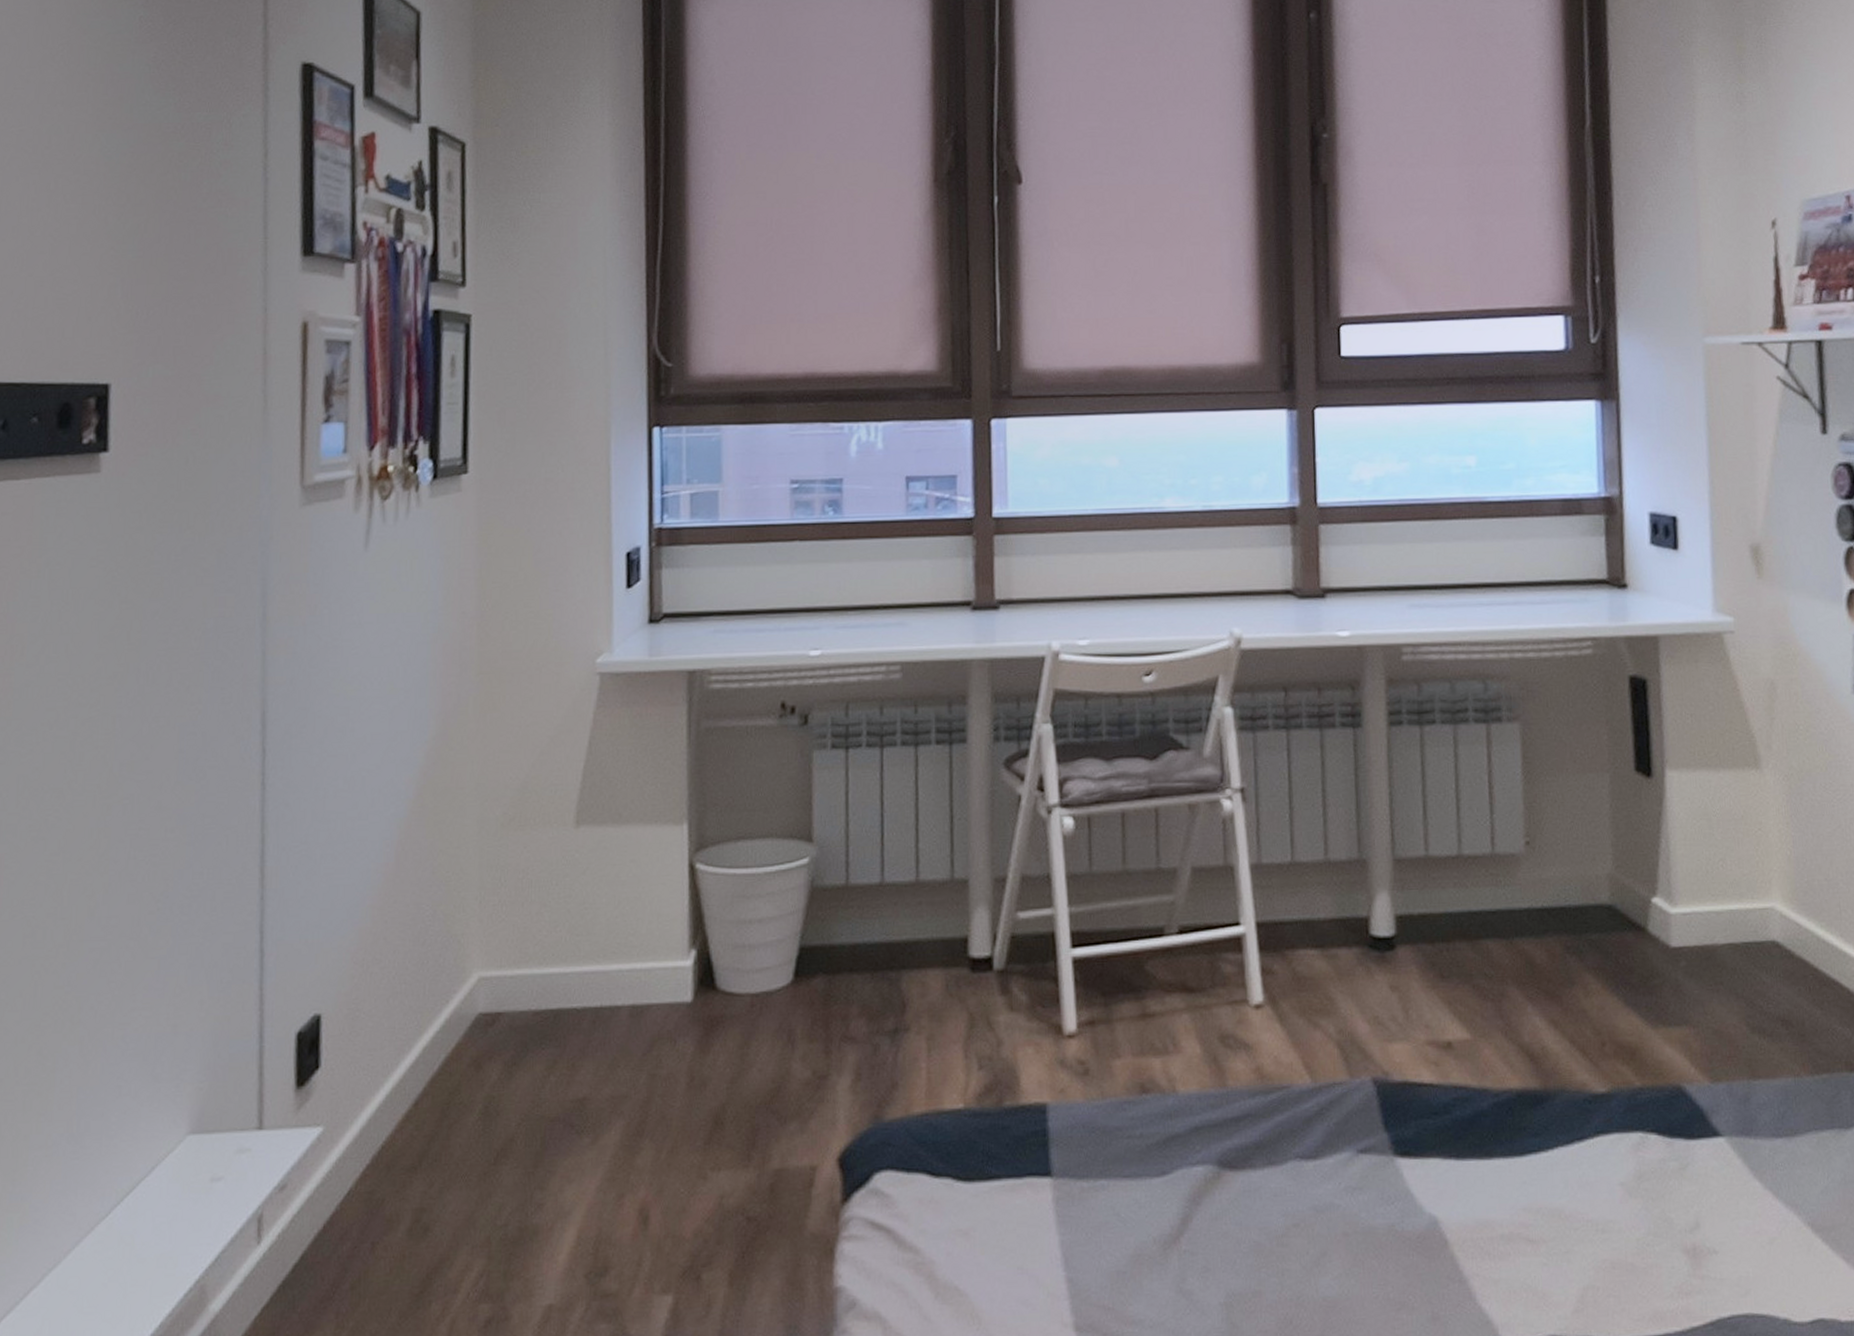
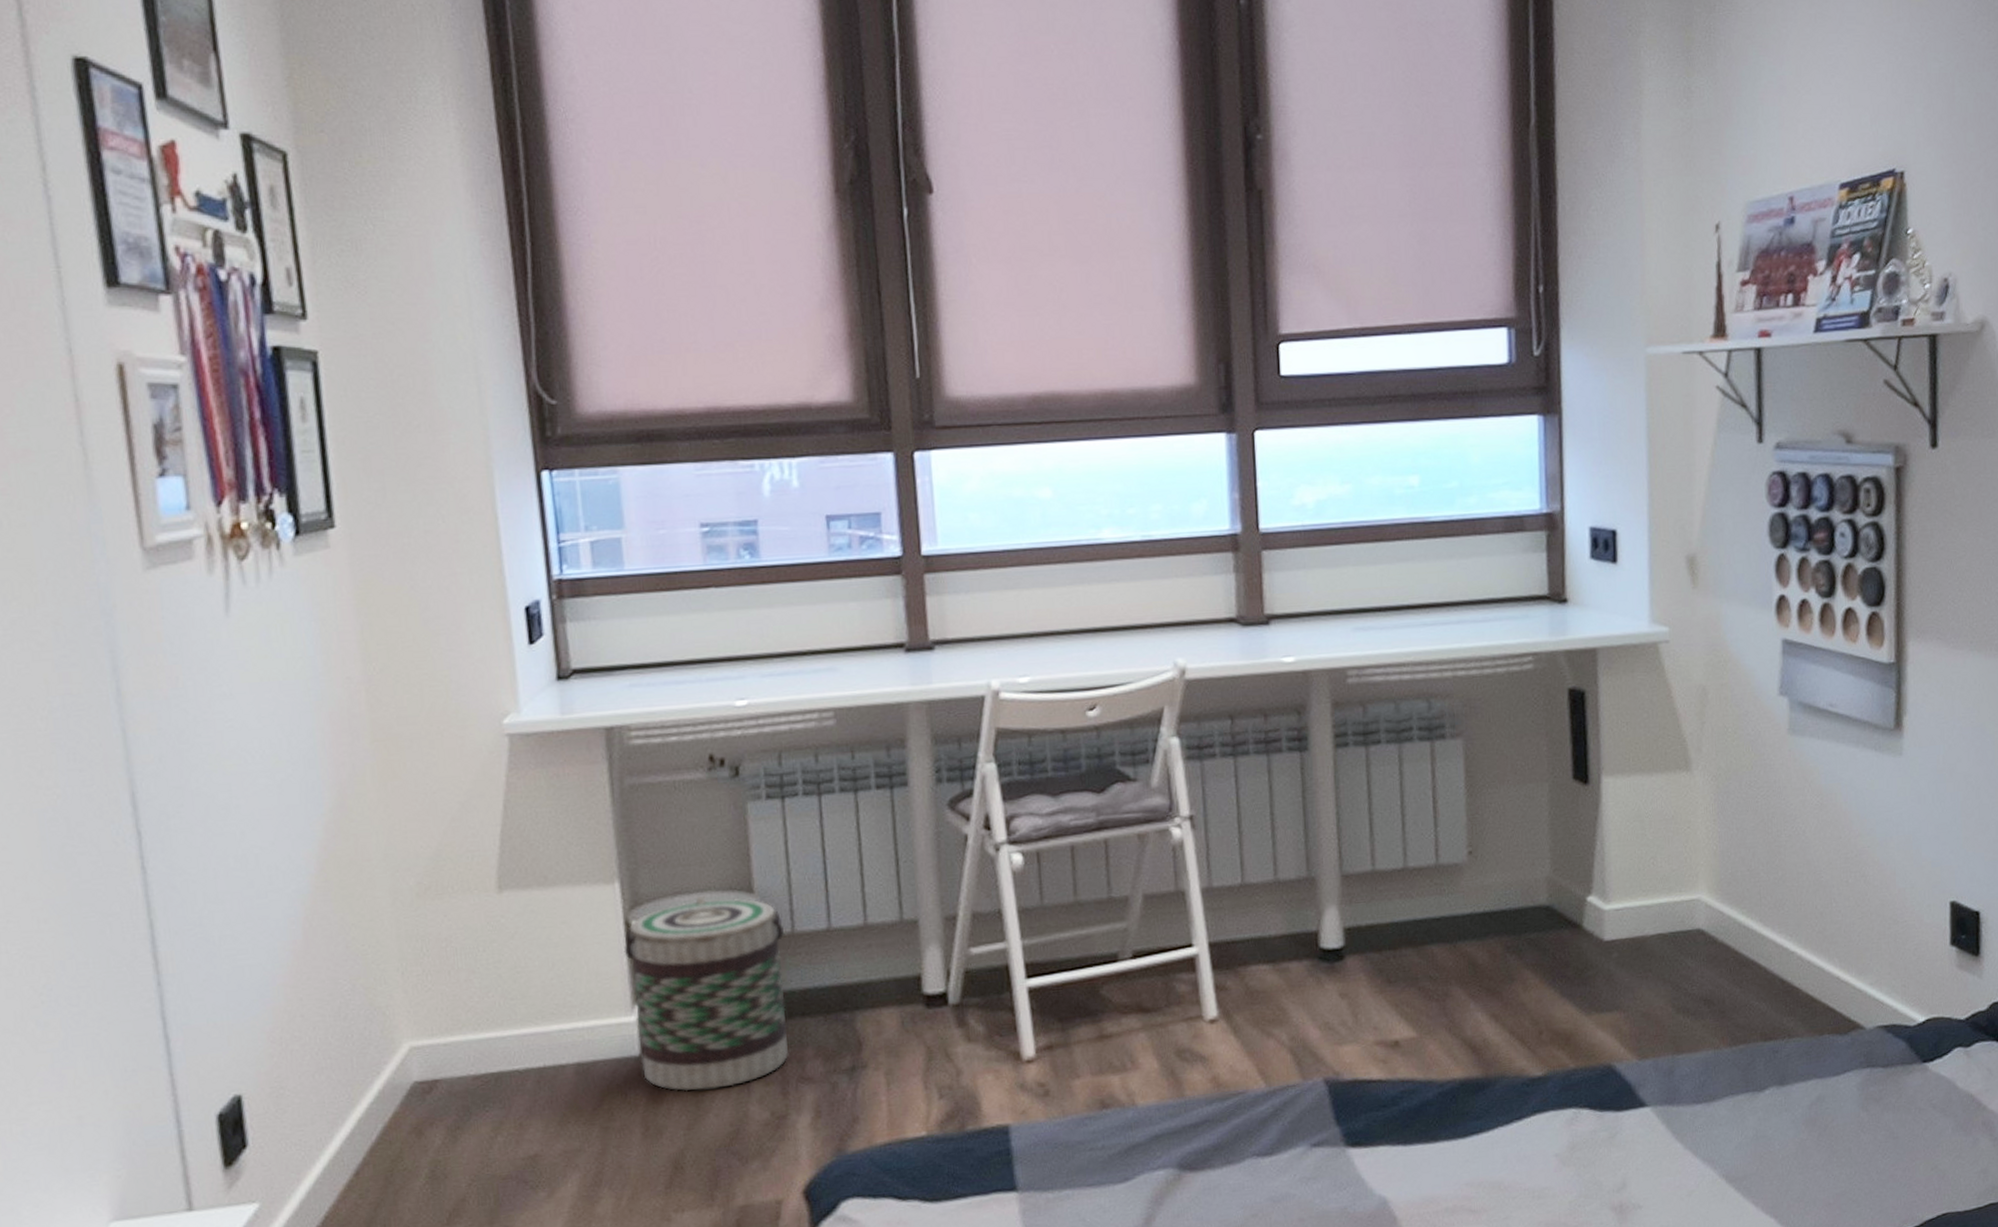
basket: none [686,843,840,1043] -> present [624,896,789,1092]

